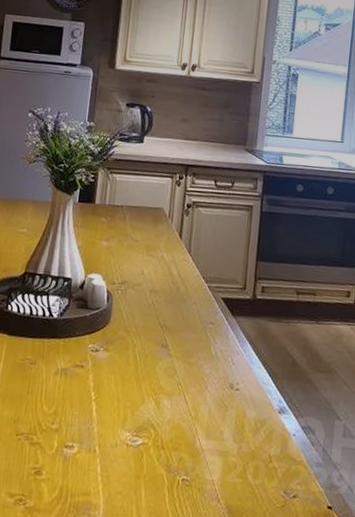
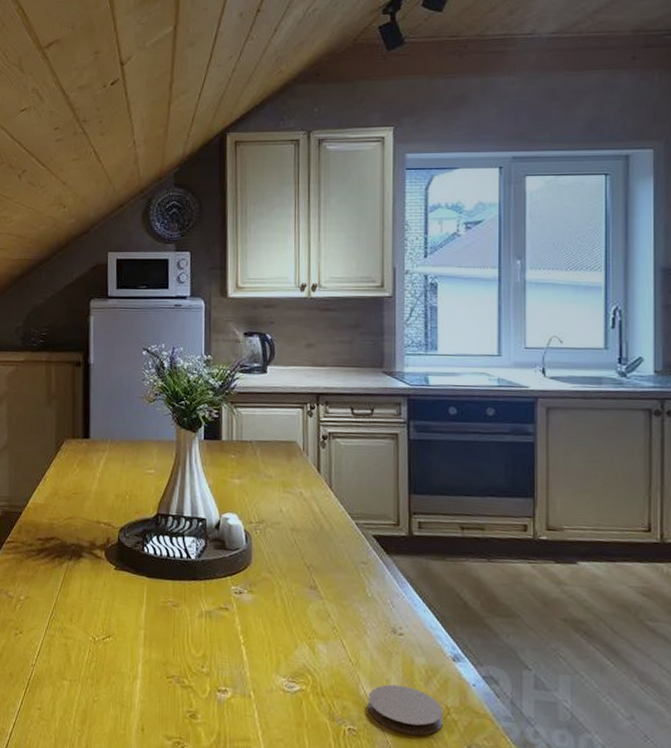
coaster: none [202,436,266,483] -> present [368,684,443,736]

